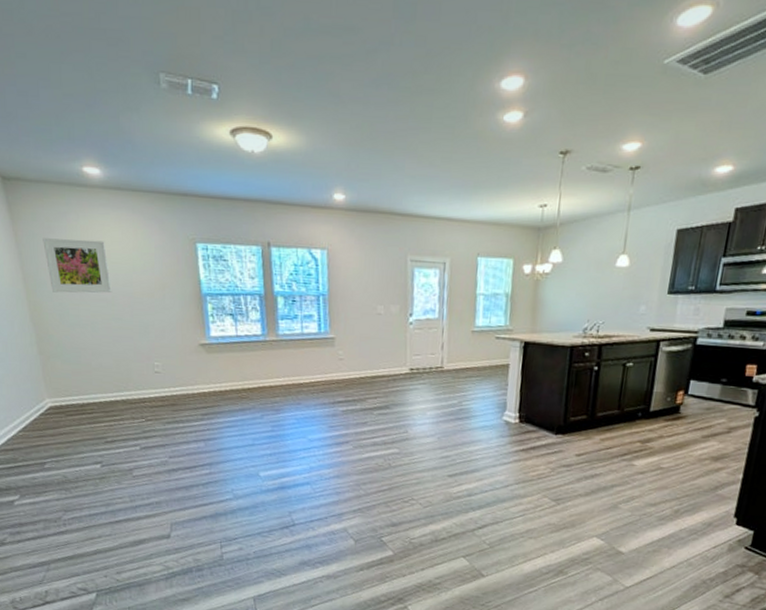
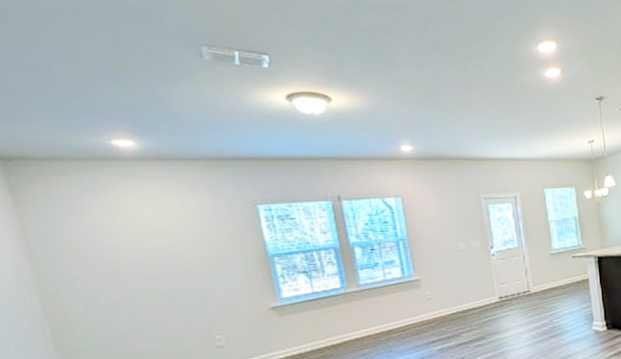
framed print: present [42,238,111,293] -> none [59,214,155,277]

